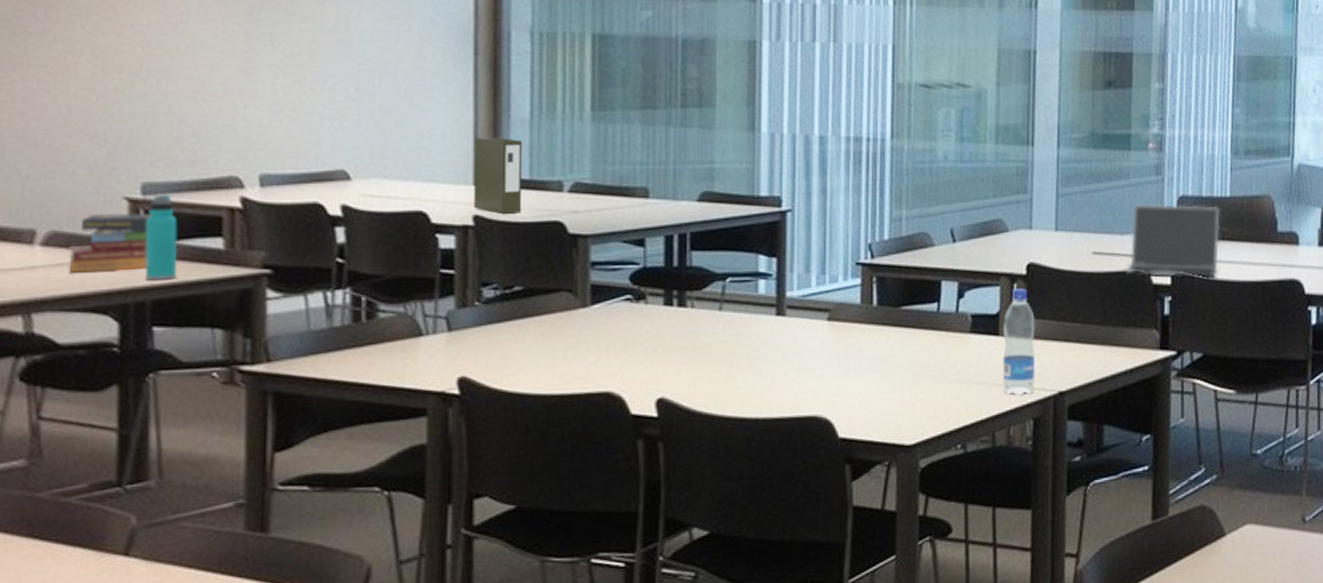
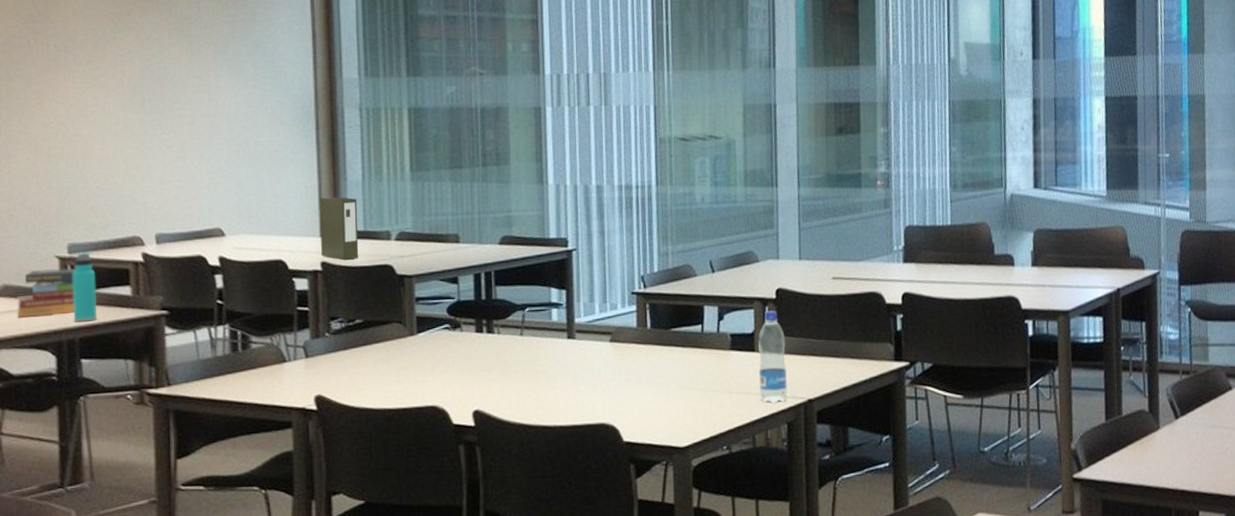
laptop: present [1125,204,1220,277] -> none [861,233,943,297]

